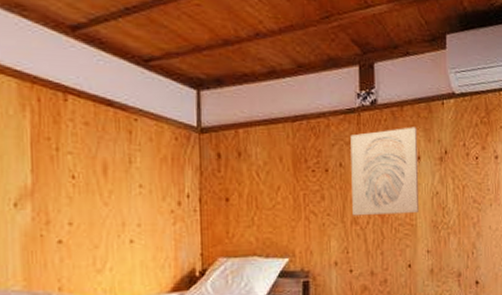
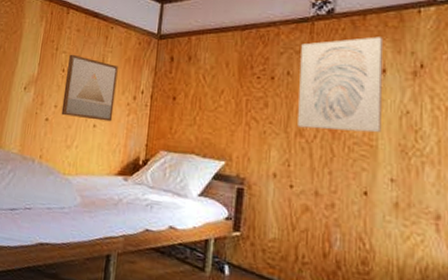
wall art: none [78,155,155,235] -> present [61,54,118,122]

